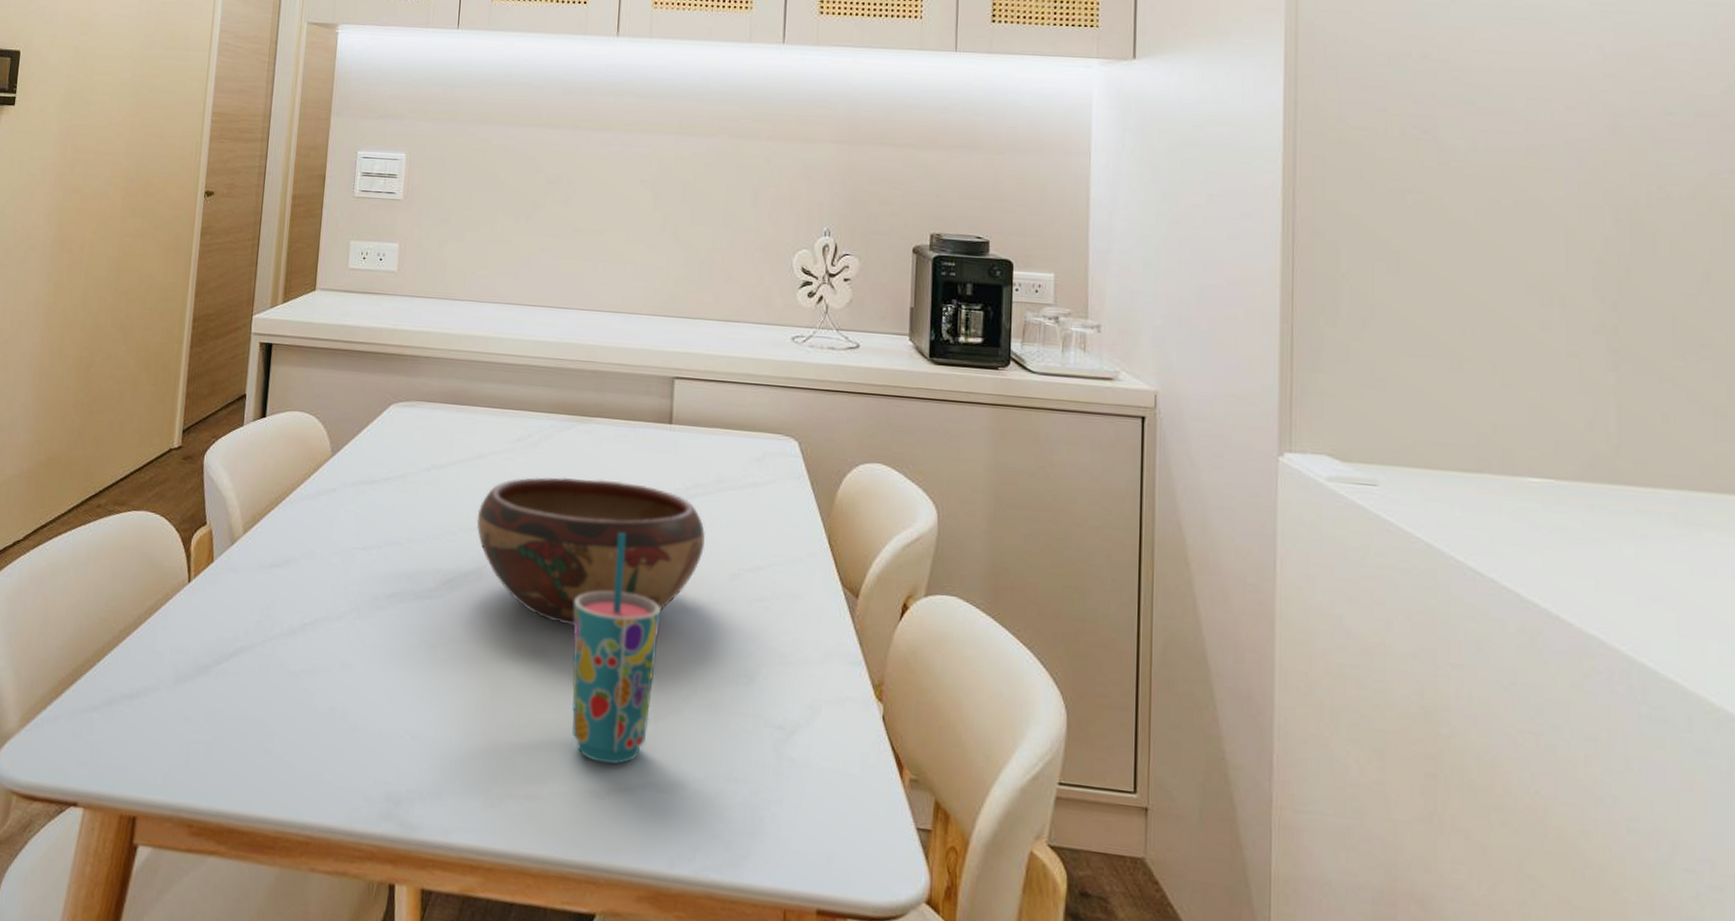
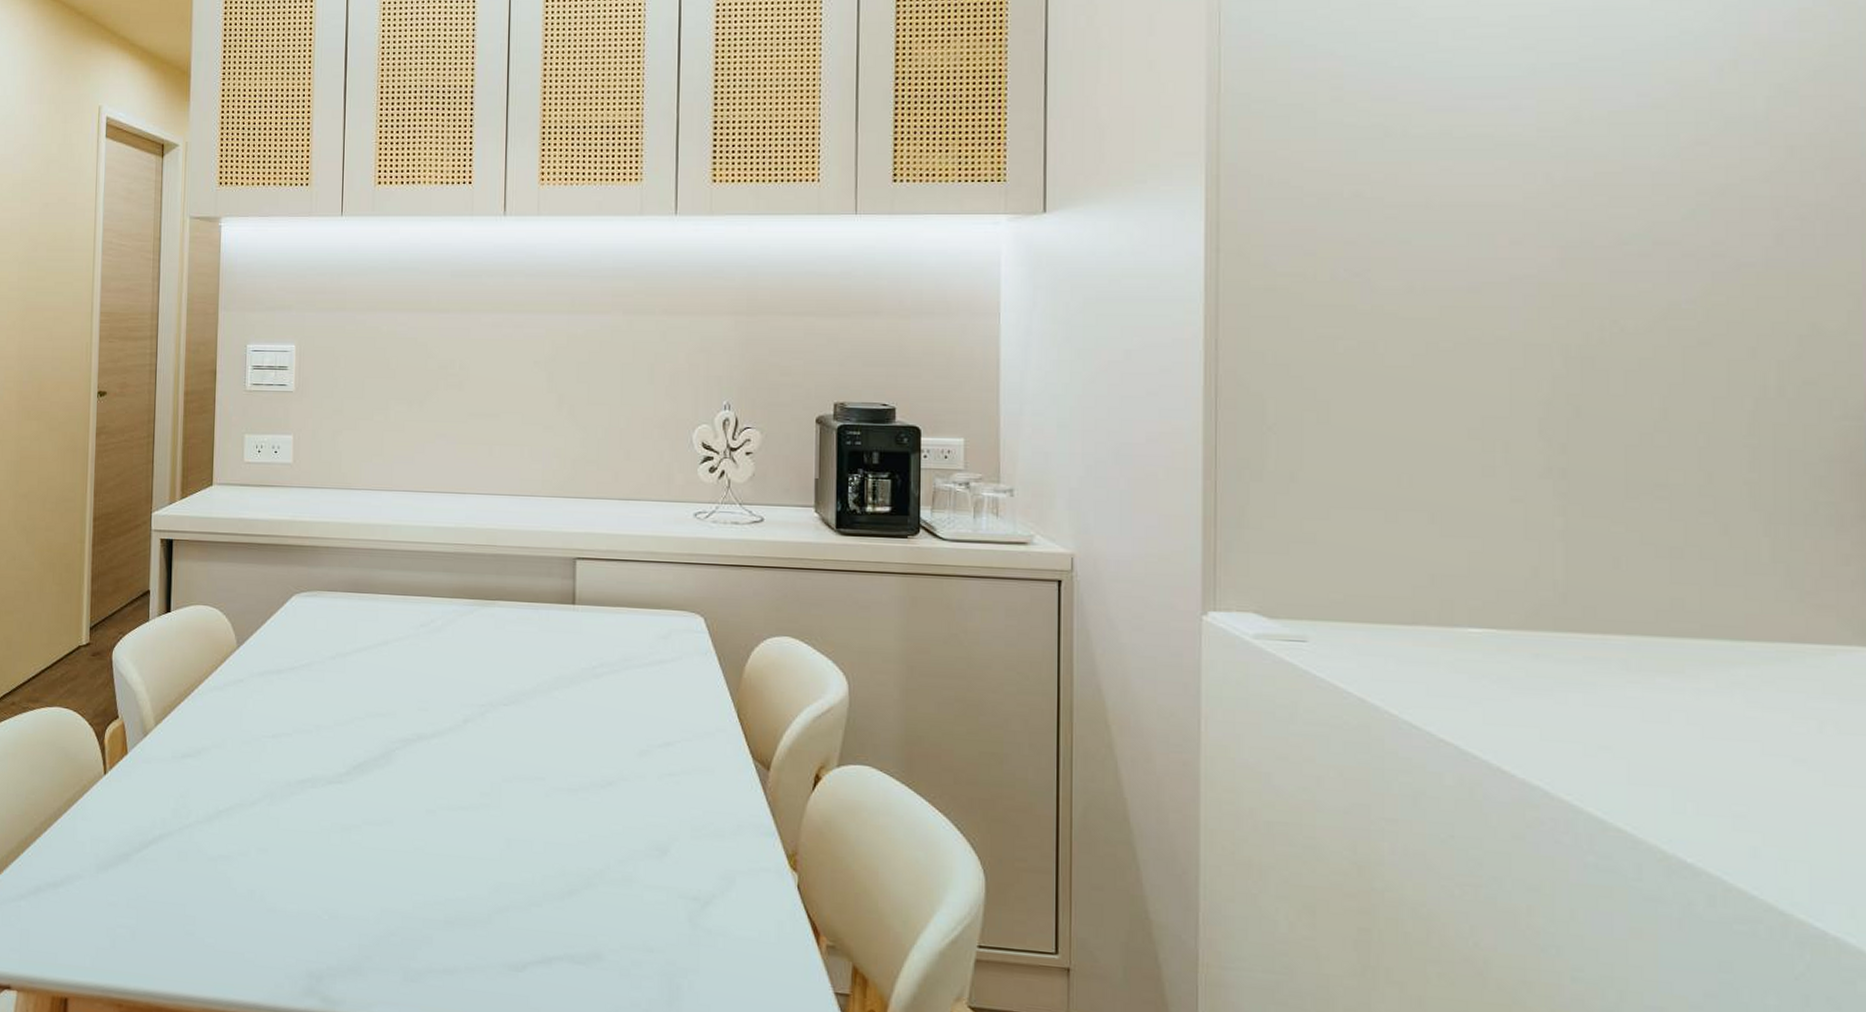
decorative bowl: present [476,477,705,626] -> none [383,660,612,806]
cup: present [571,532,661,765] -> none [484,713,571,939]

